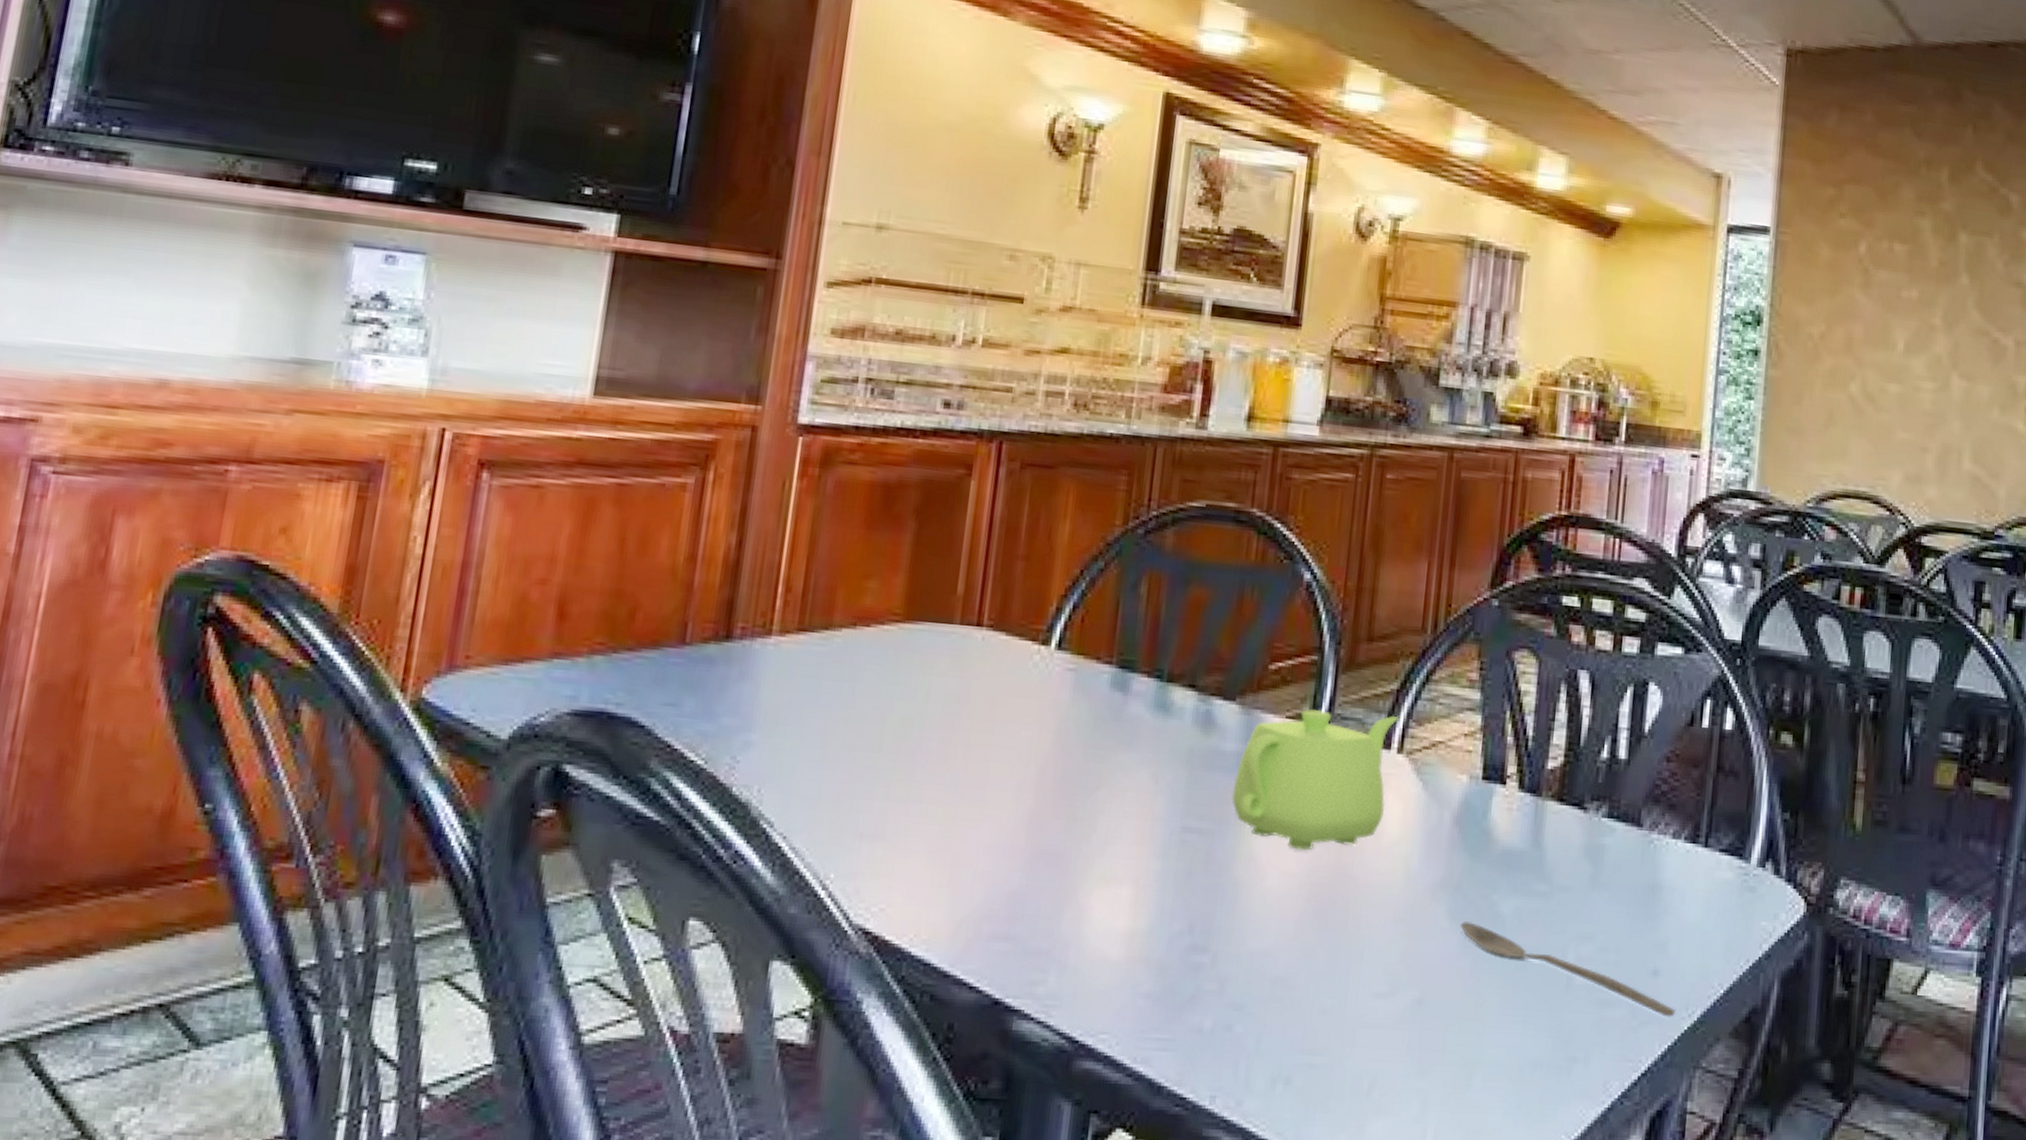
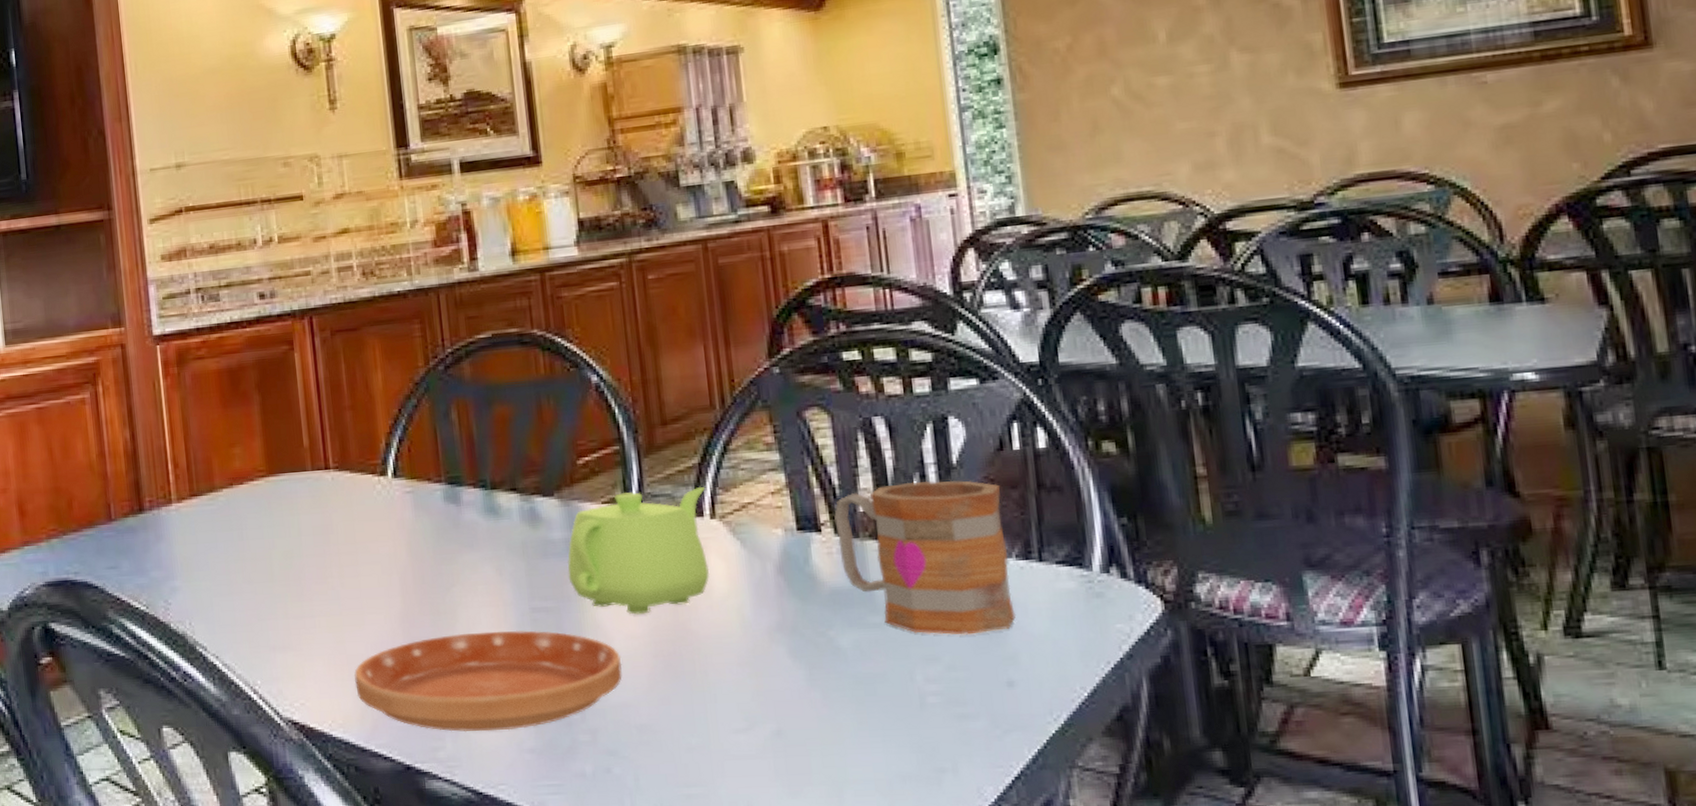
saucer: none [953,846,1271,969] -> present [354,630,622,732]
spoon: present [1460,920,1676,1018] -> none [803,657,1040,724]
mug: none [1519,745,1684,916] -> present [833,480,1017,635]

